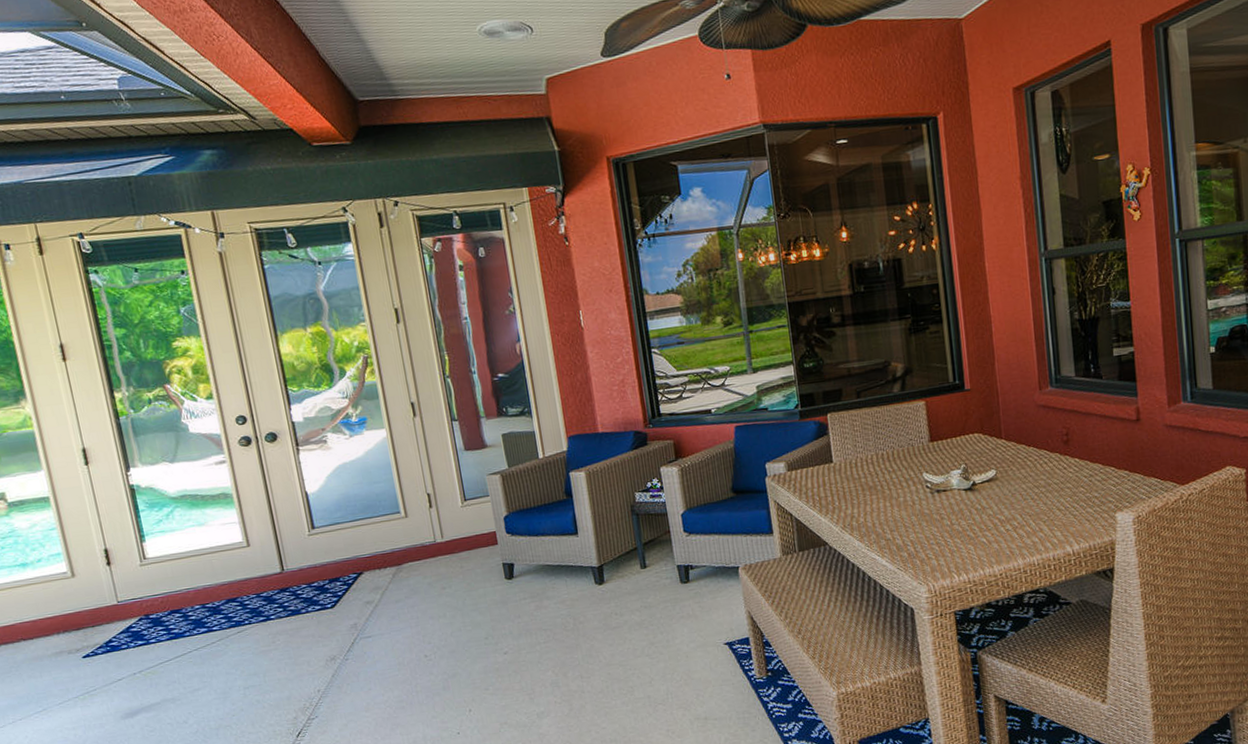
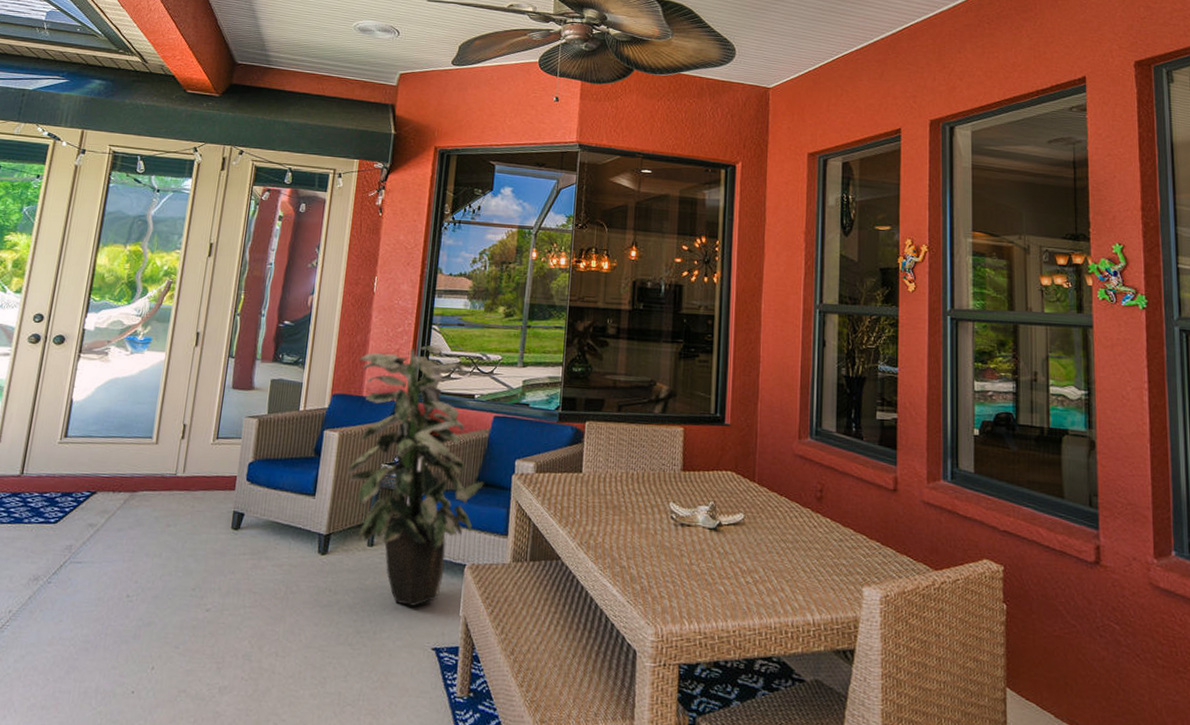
indoor plant: none [585,368,740,613] -> present [347,344,484,606]

